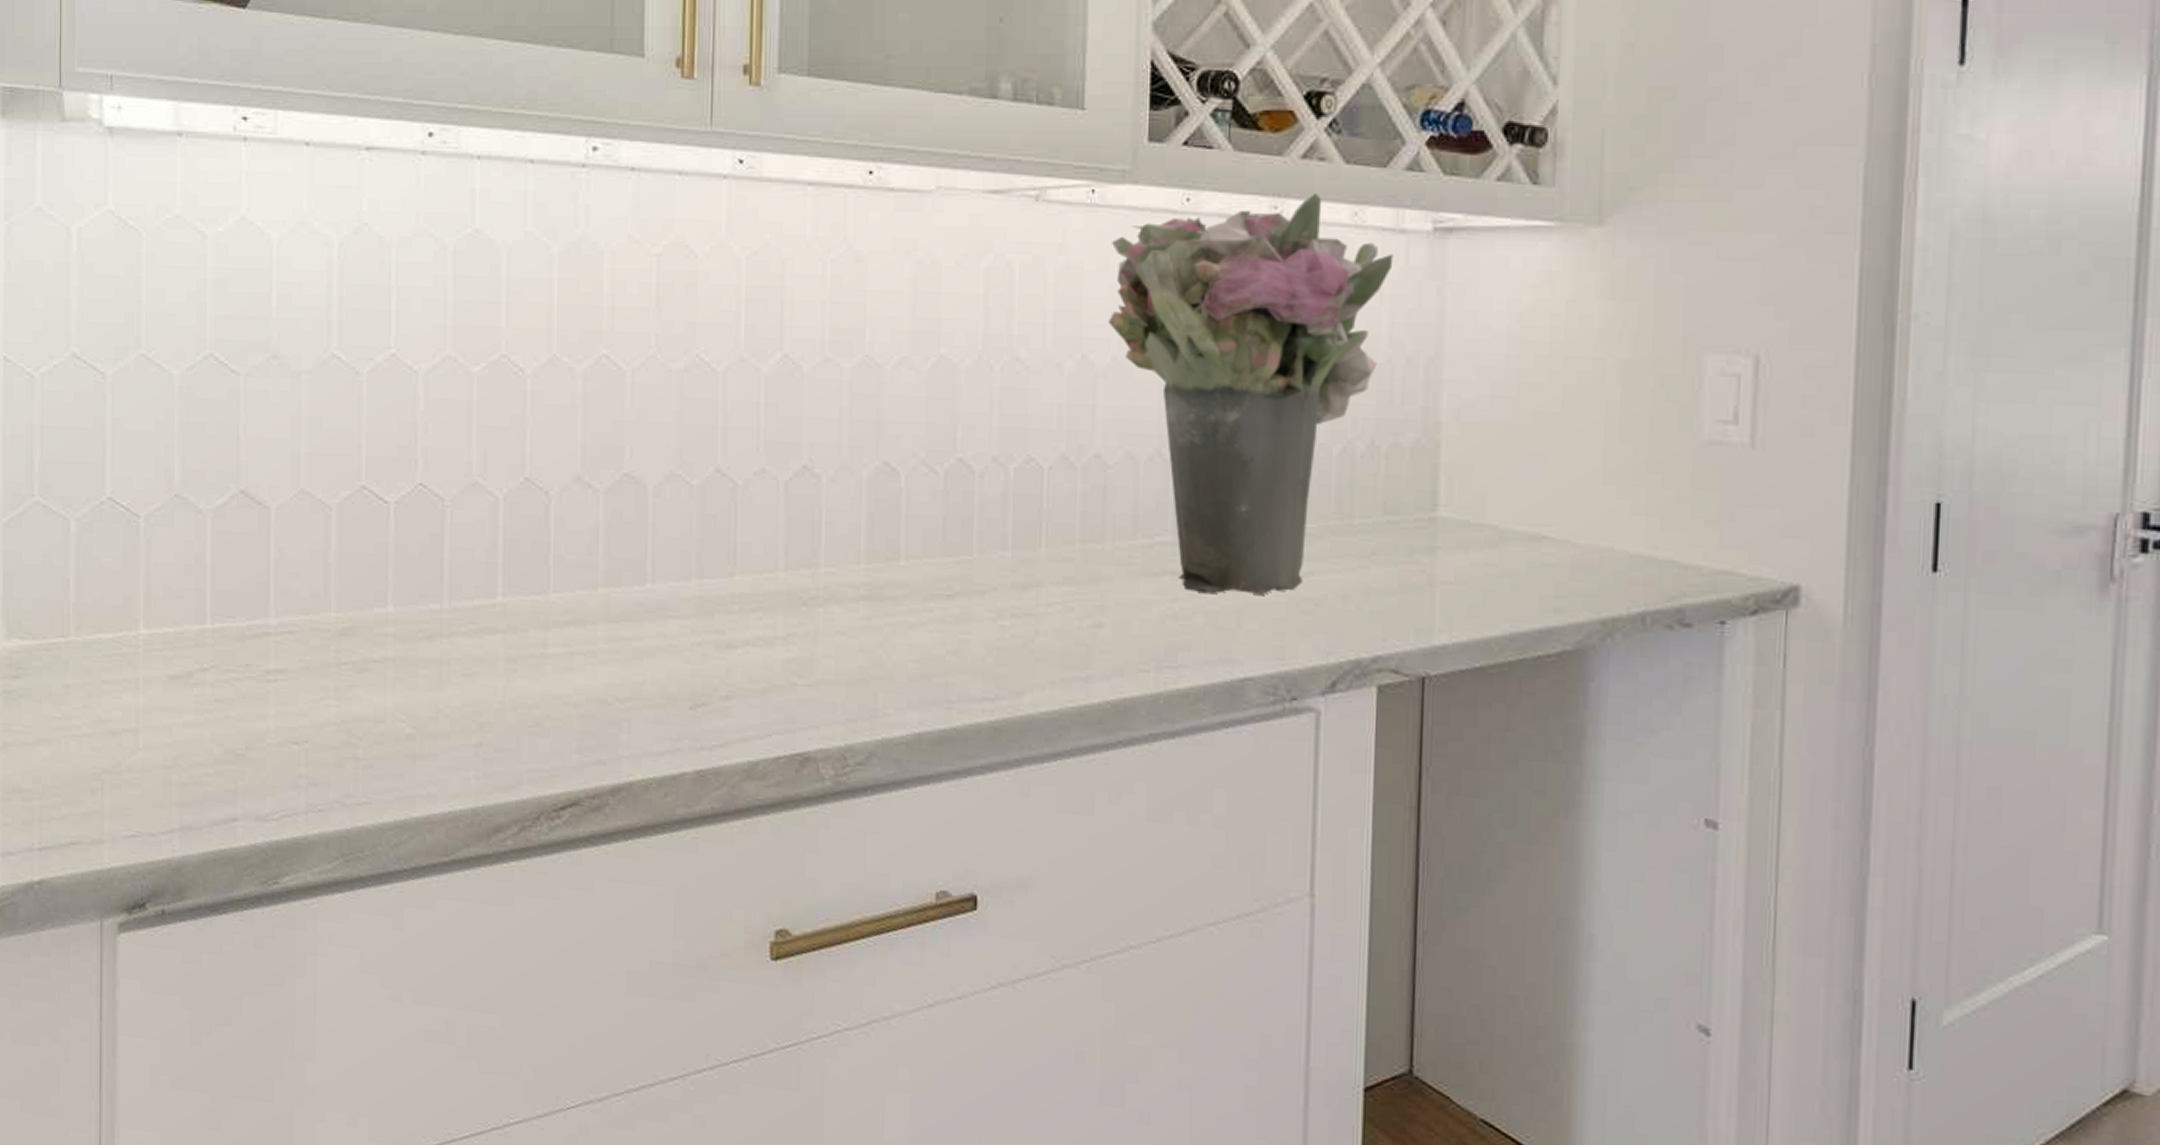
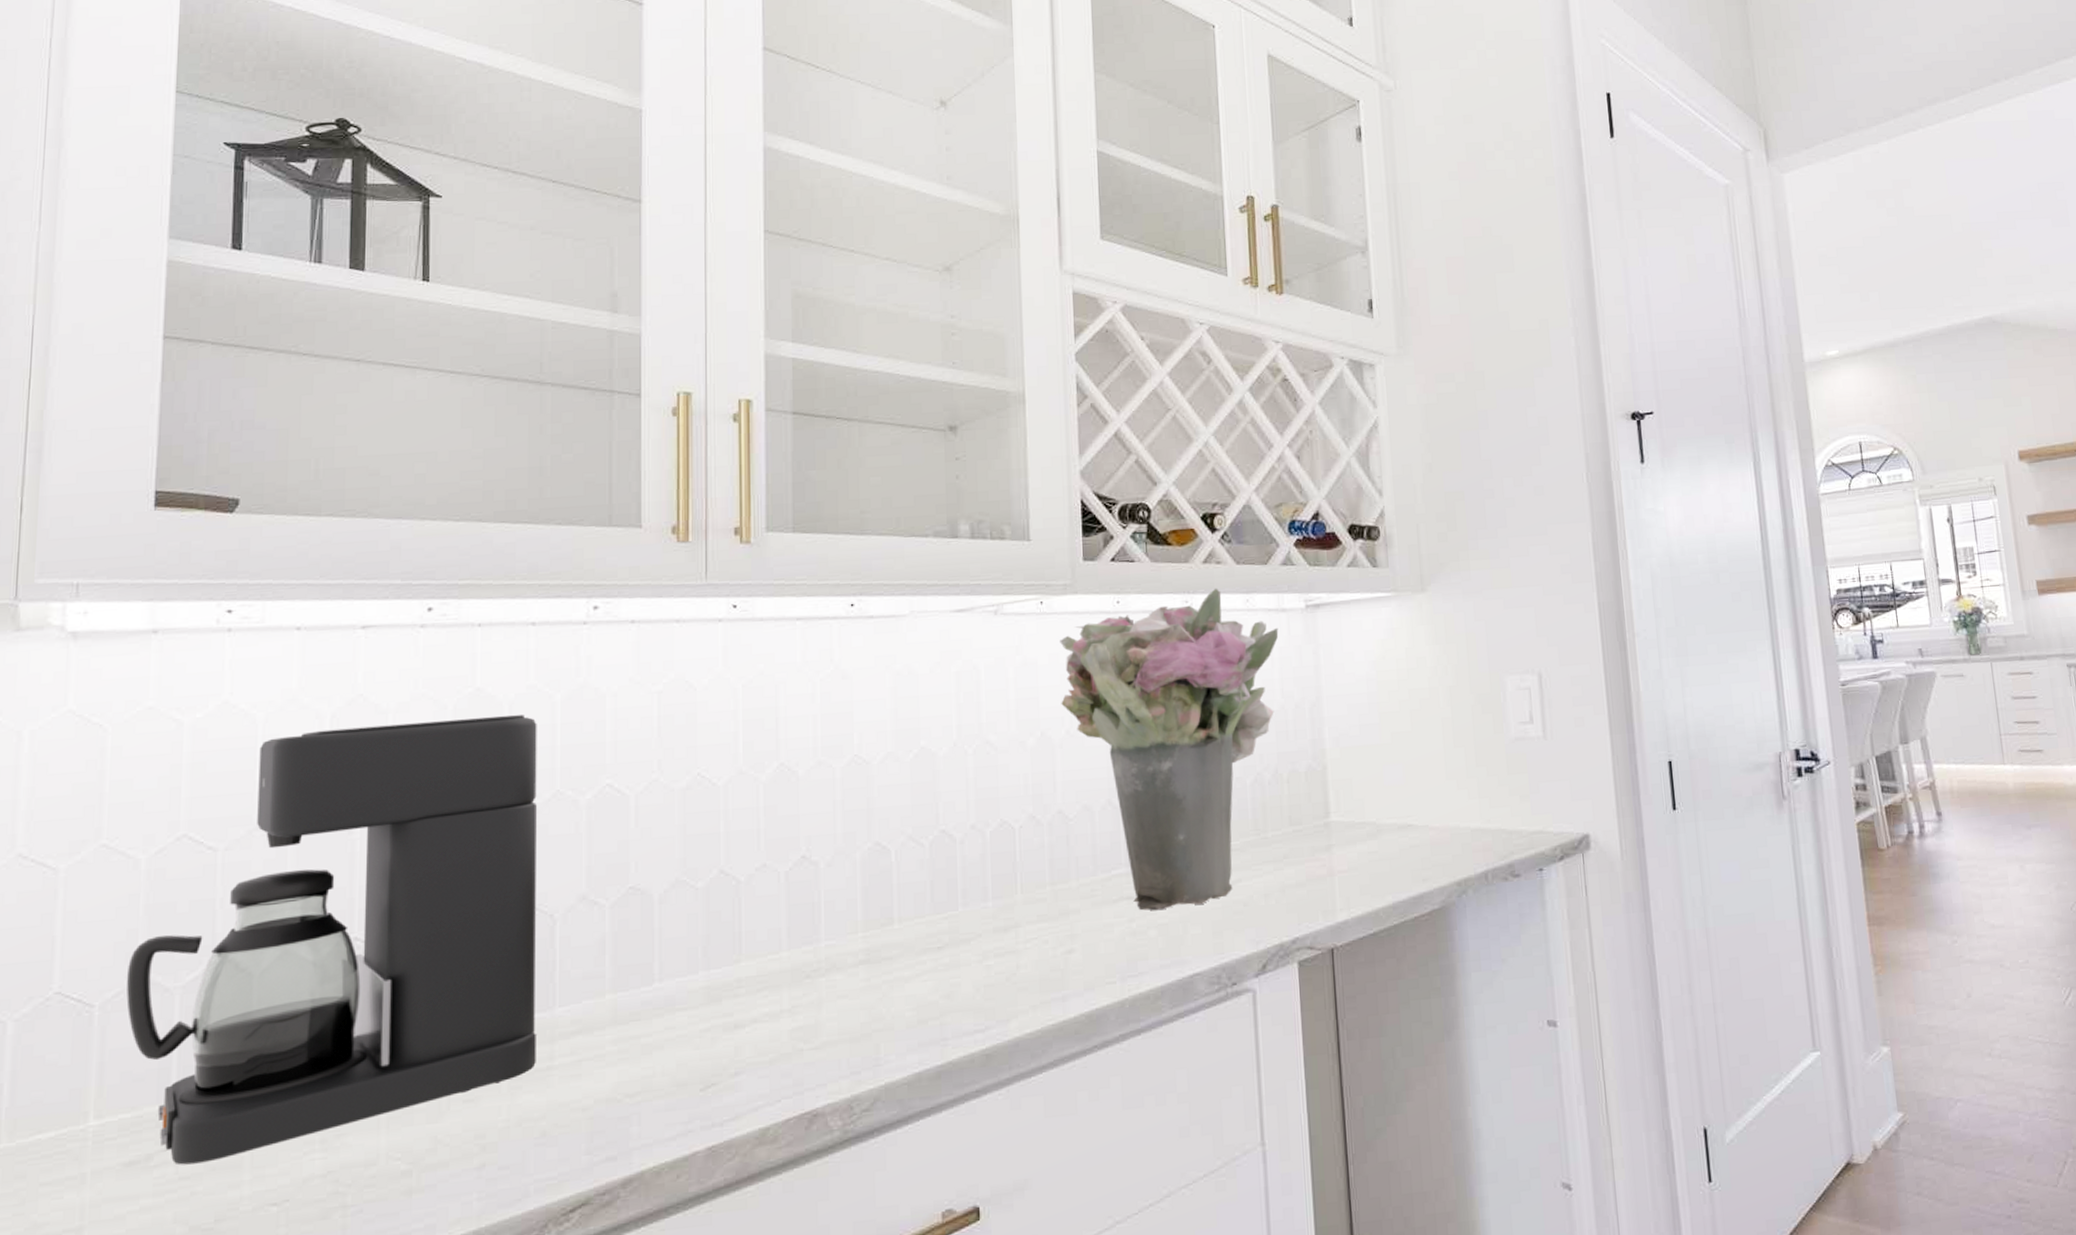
coffee maker: none [165,258,535,690] -> present [126,715,537,1166]

